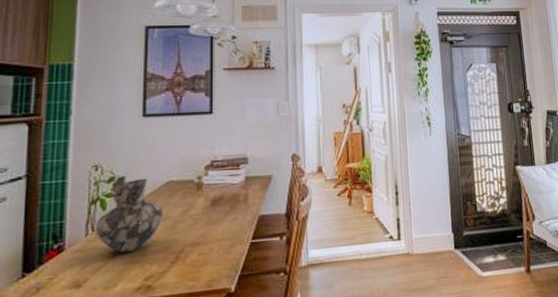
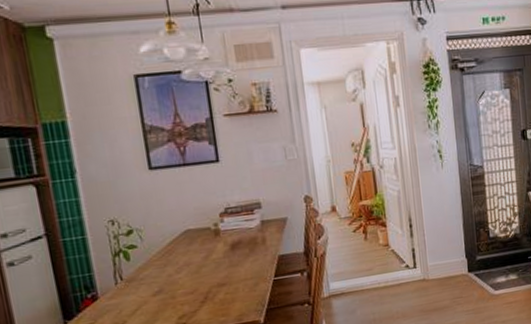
vase: present [95,176,163,254] -> none [123,228,186,298]

